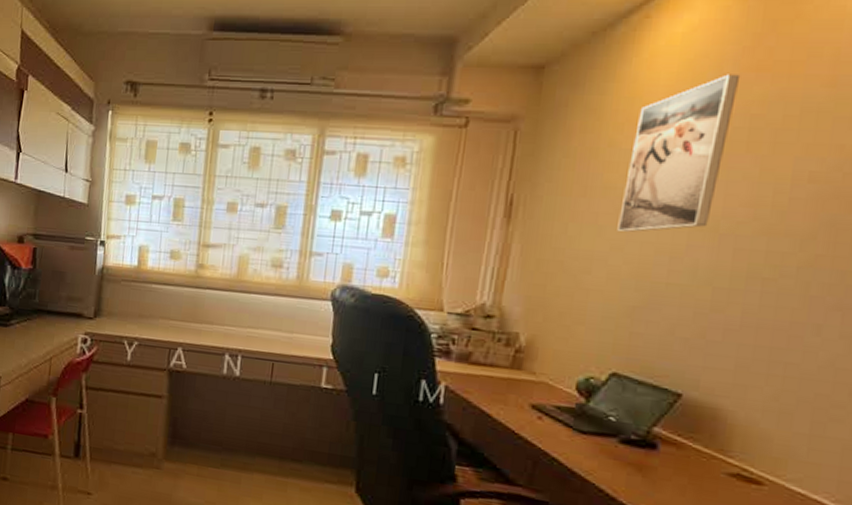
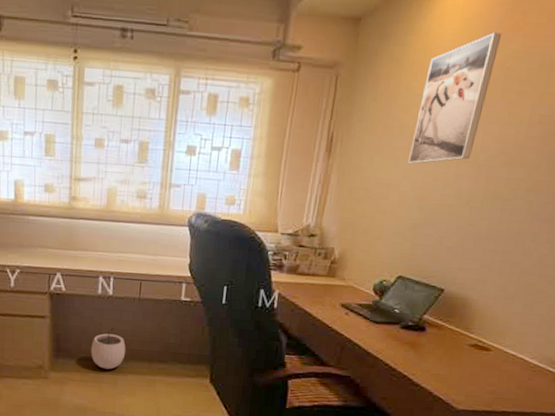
plant pot: none [211,414,253,465] -> present [91,327,126,369]

